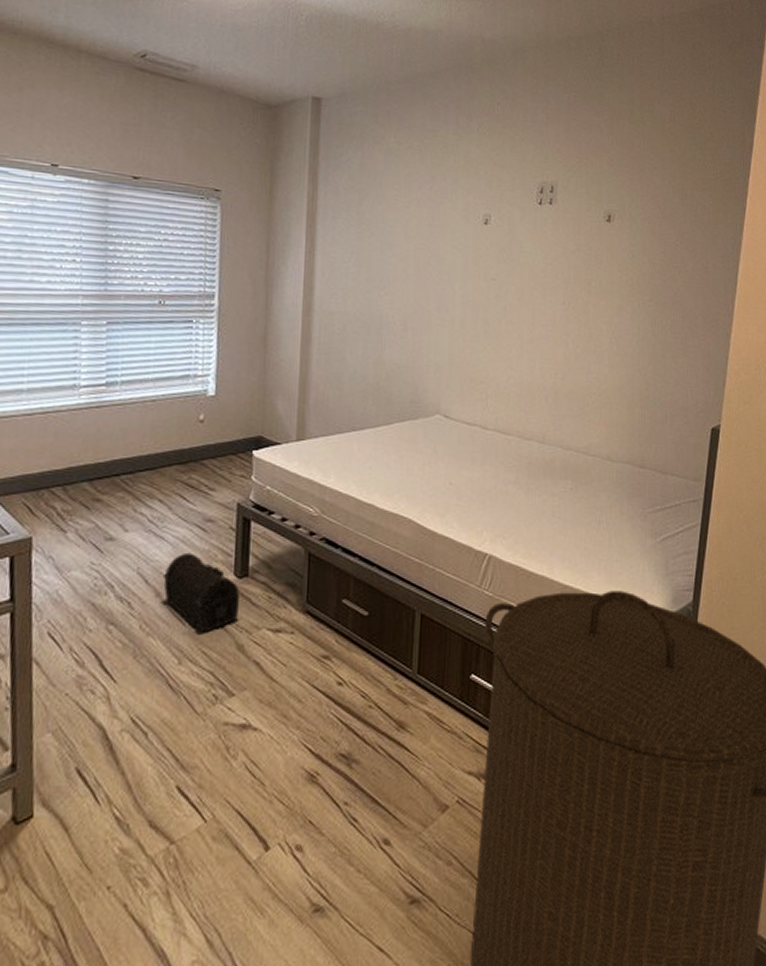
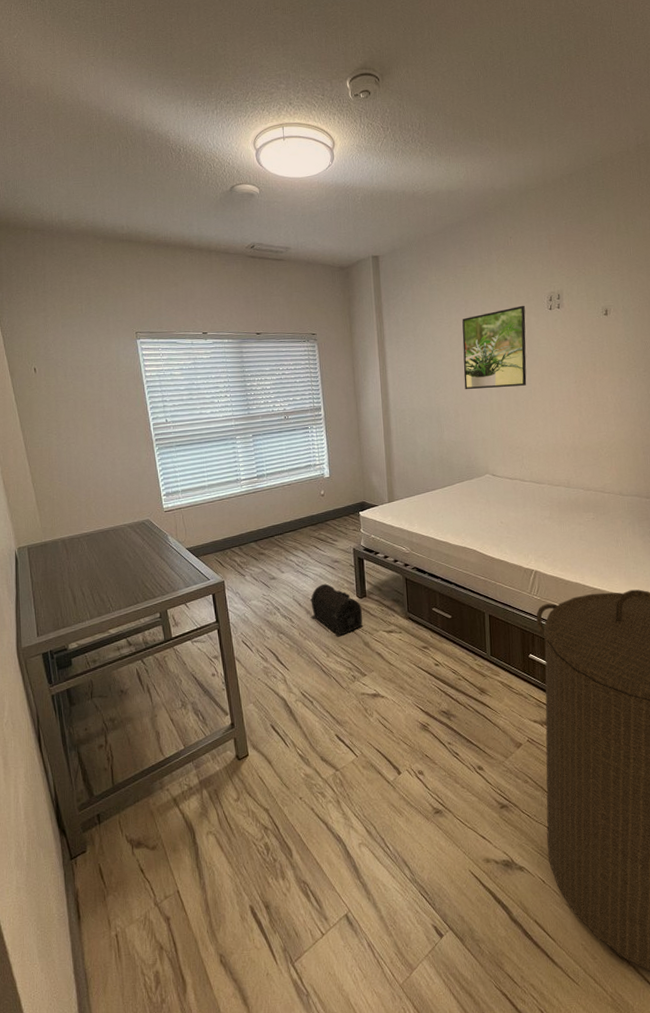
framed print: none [419,193,508,300] -> present [462,305,527,390]

